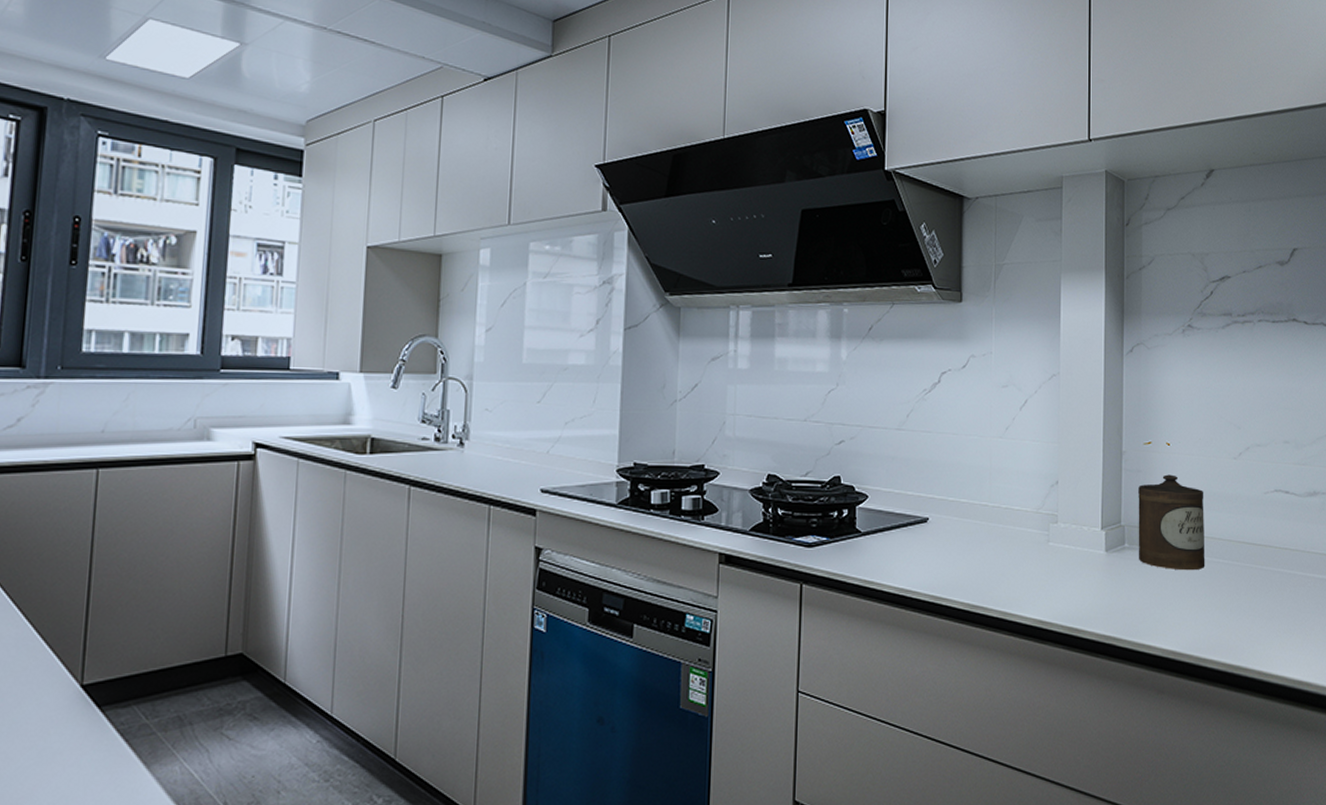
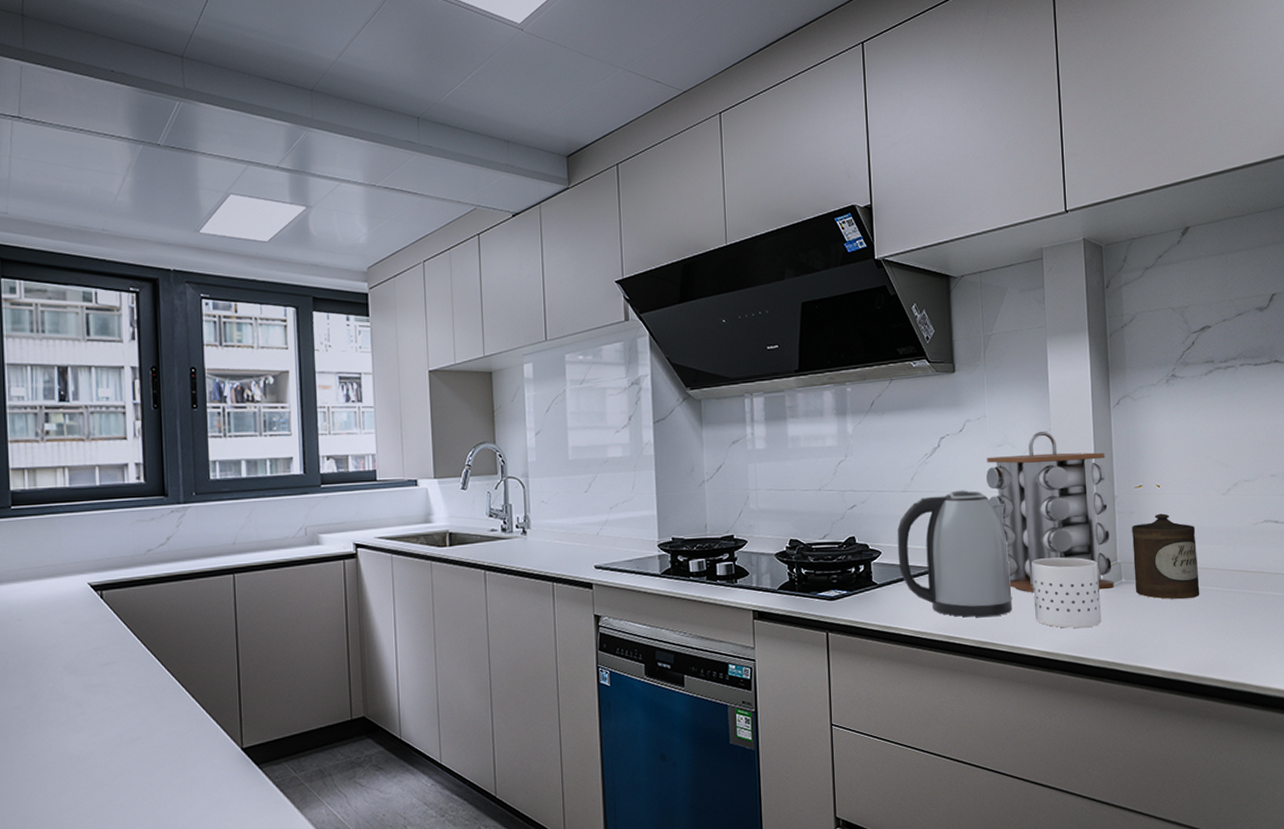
kettle: none [886,432,1007,576] -> present [897,490,1013,617]
spice rack: none [988,374,1116,555] -> present [986,431,1114,593]
mug: none [1029,515,1102,596] -> present [1030,557,1102,629]

